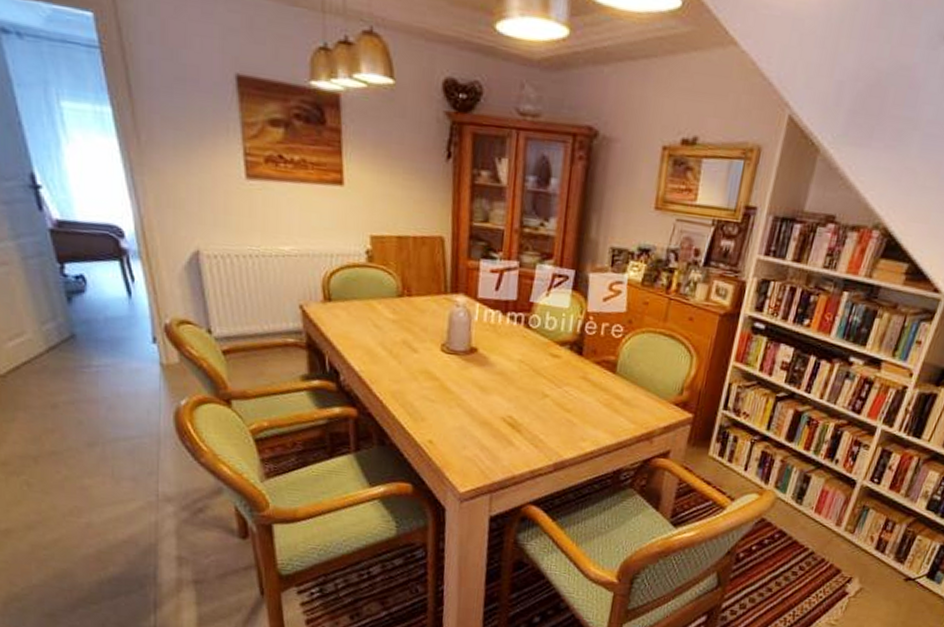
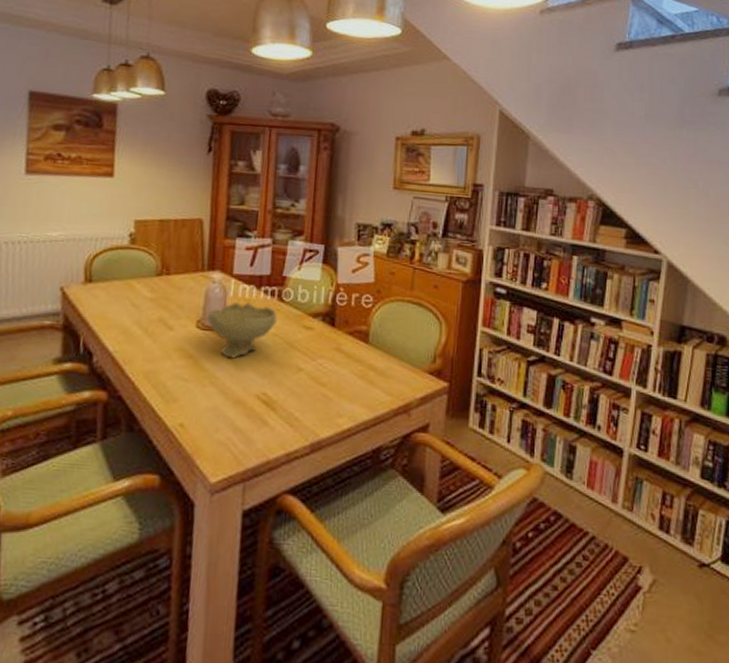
bowl: none [451,326,524,383] -> present [206,301,277,359]

